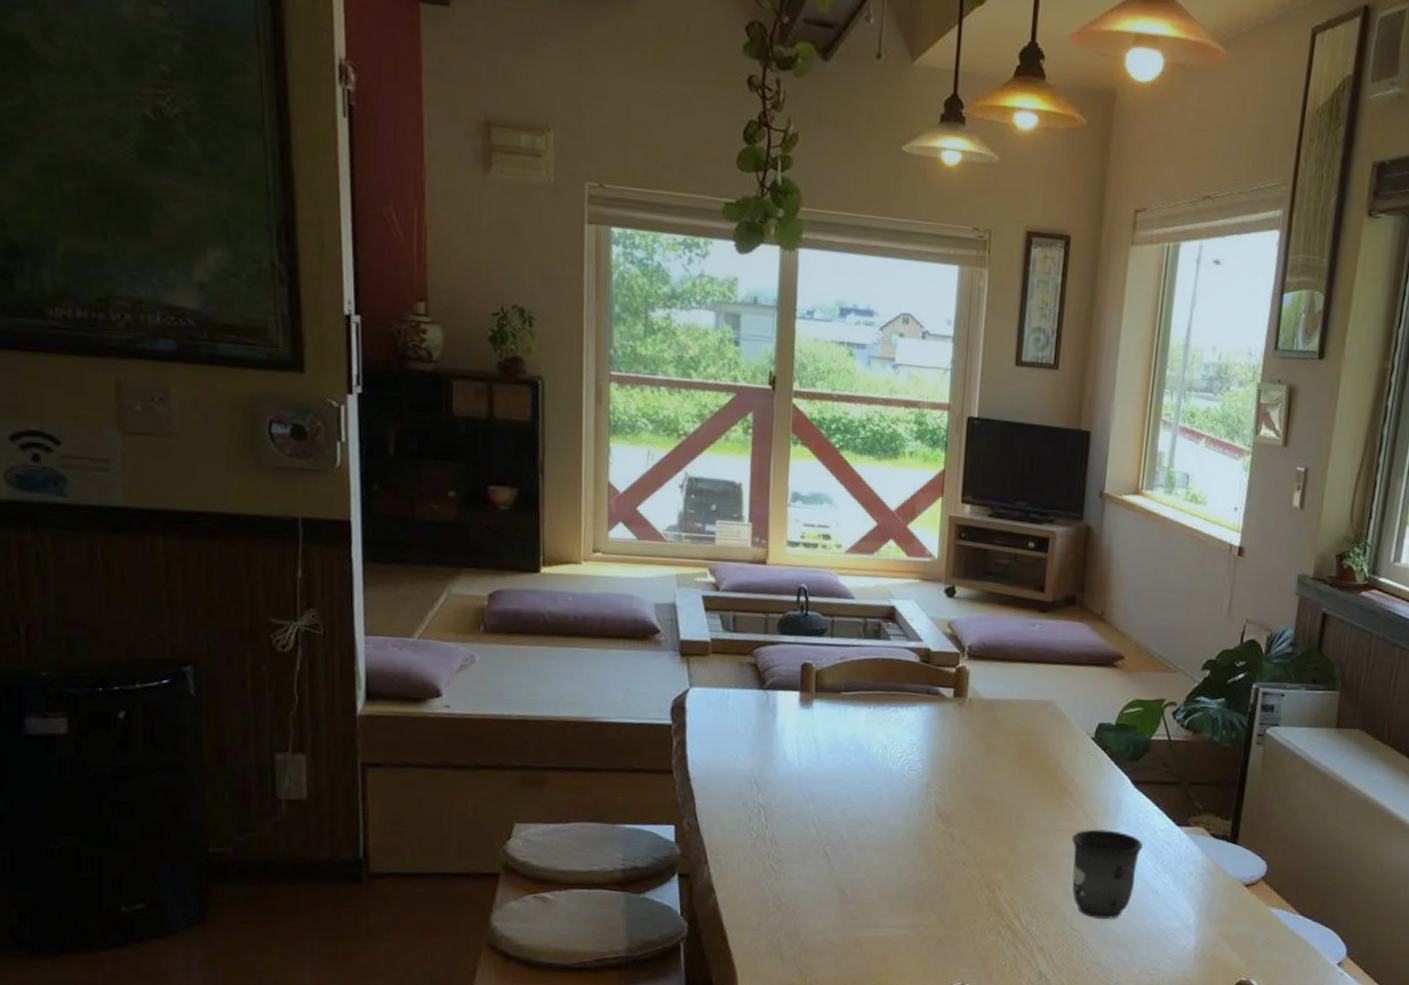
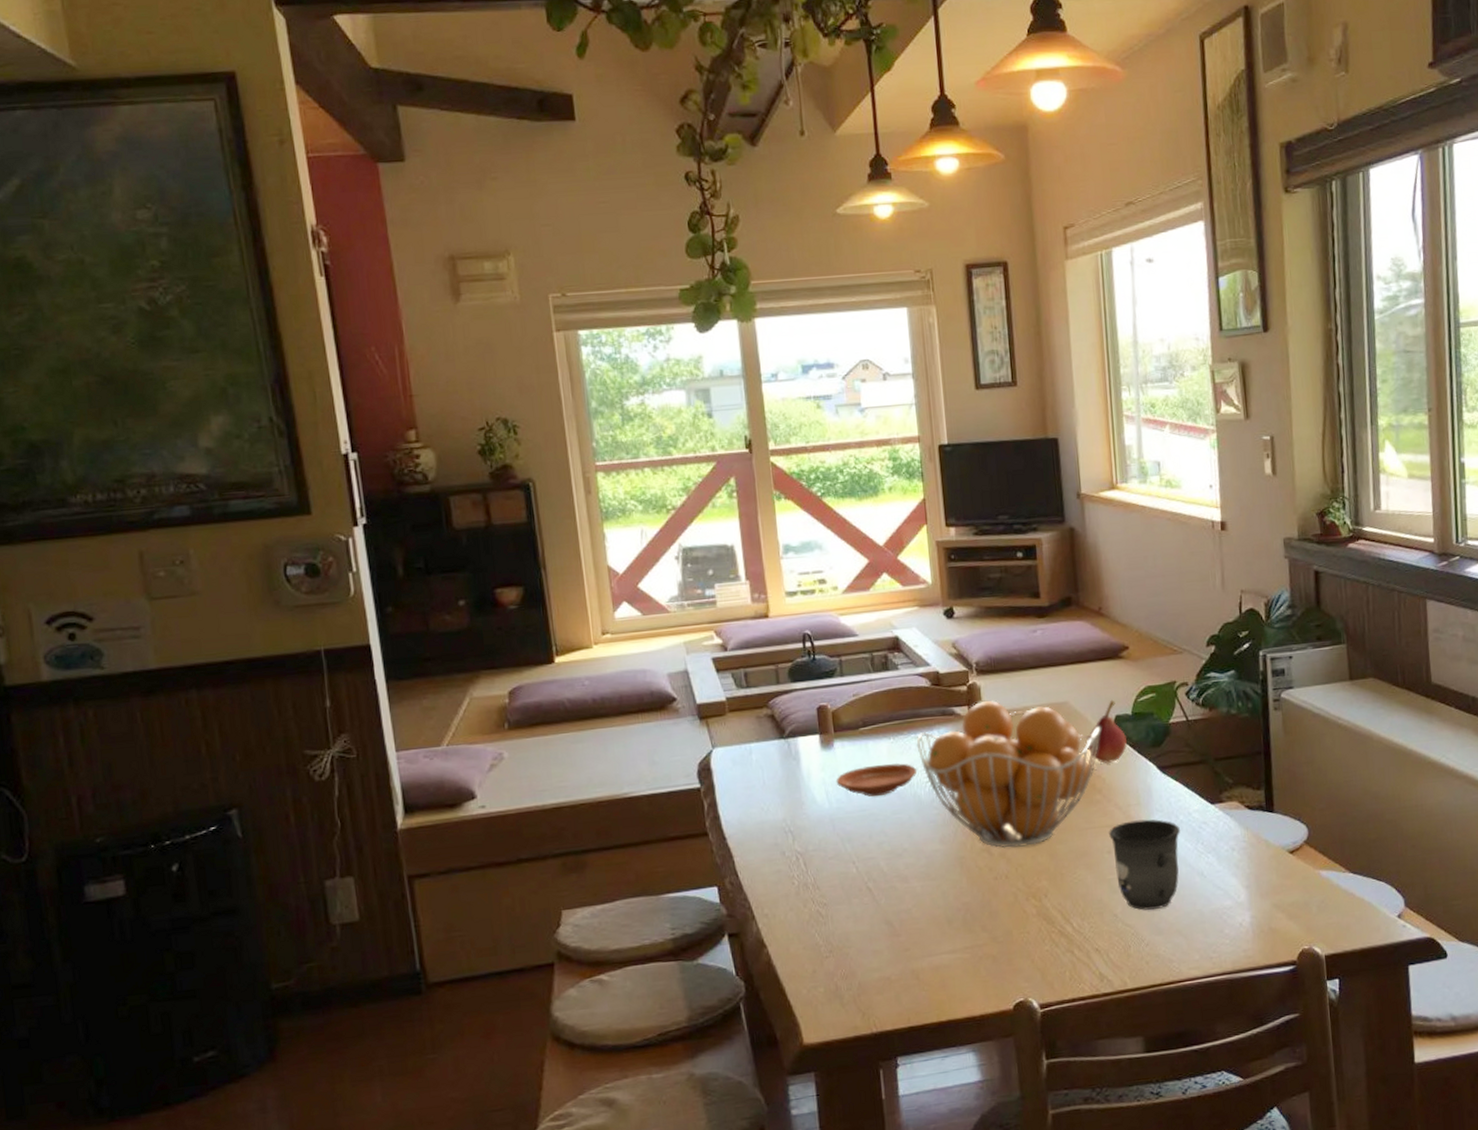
plate: none [809,731,893,764] -> present [836,763,918,797]
fruit basket: none [896,685,1083,837] -> present [916,700,1101,848]
fruit: none [1067,706,1106,769] -> present [1088,699,1127,763]

